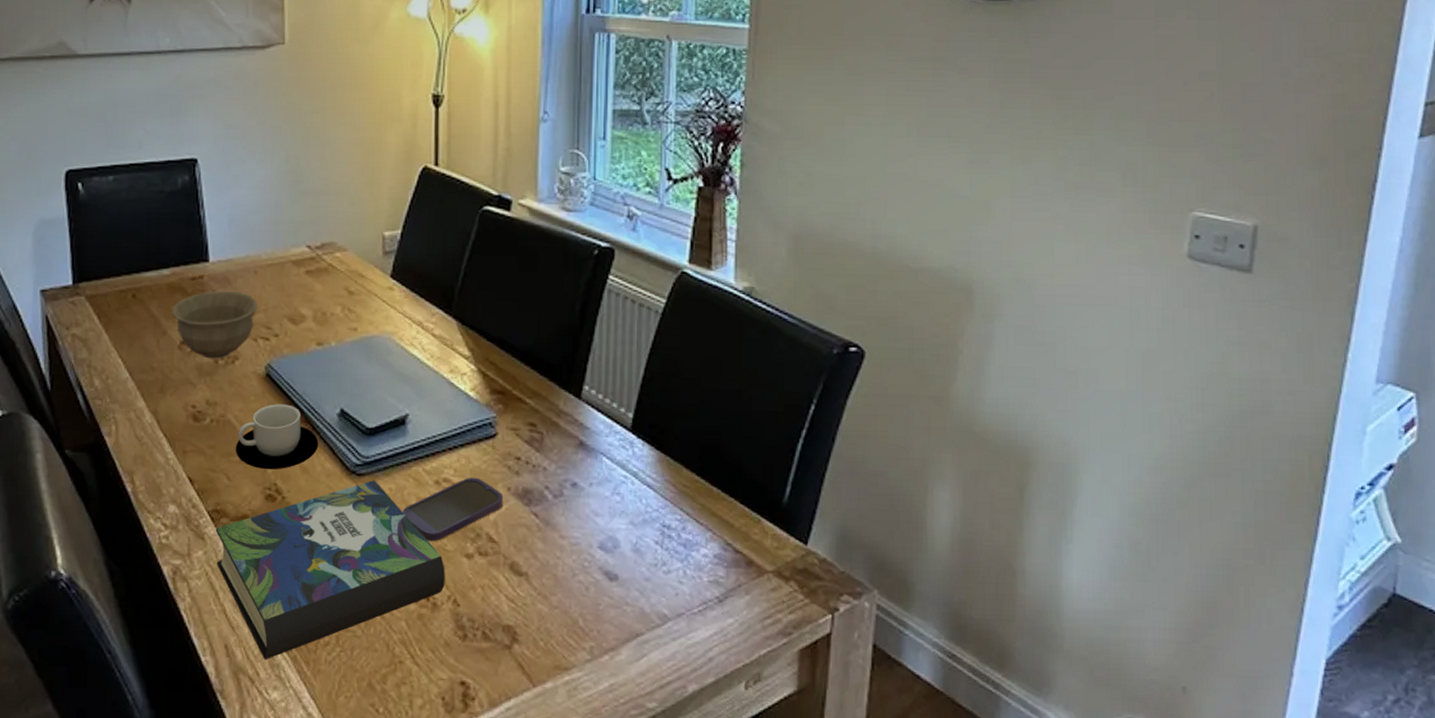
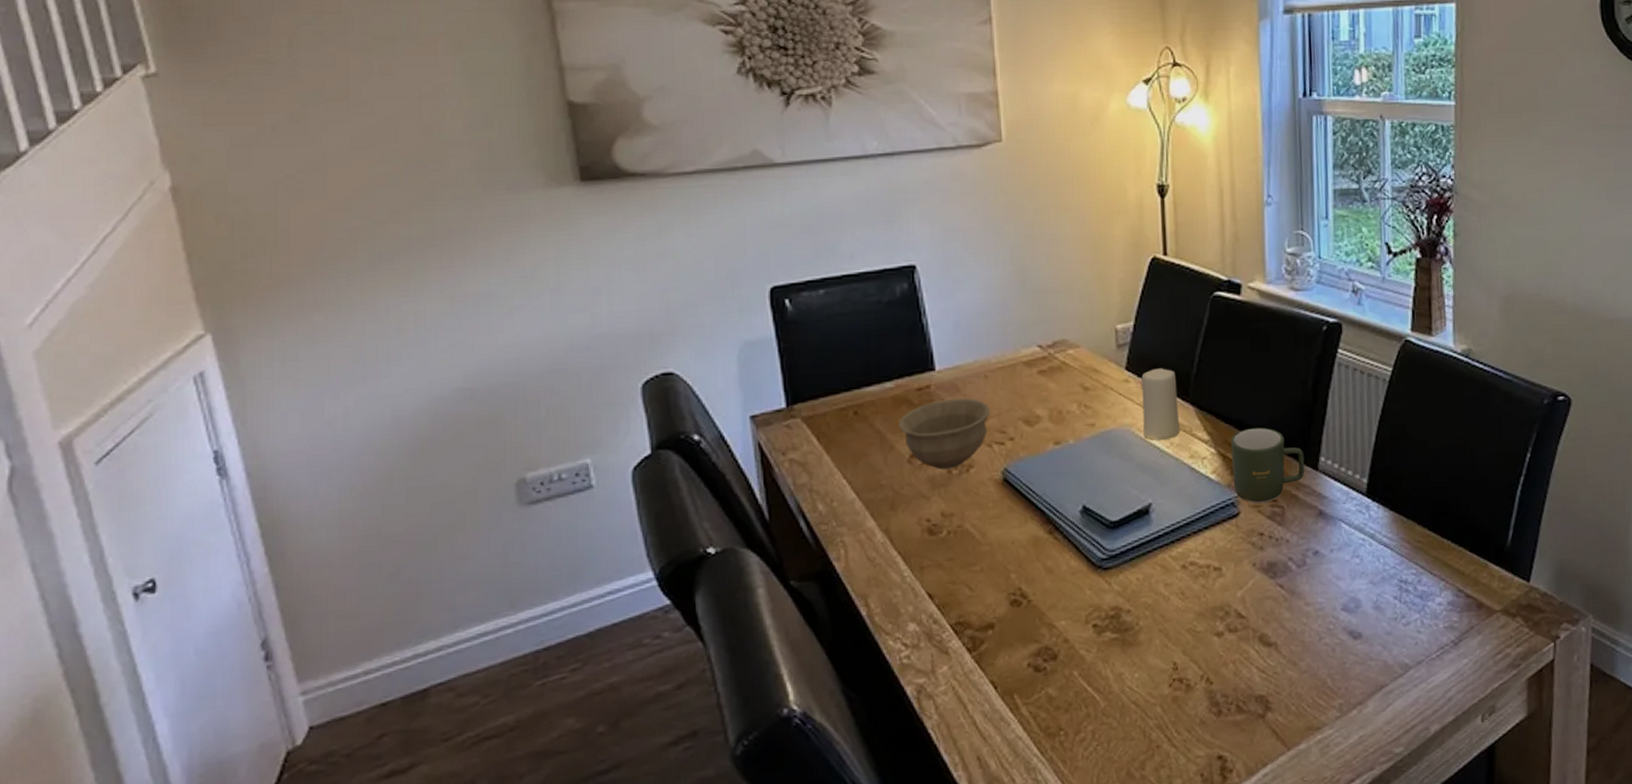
book: present [215,480,445,661] -> none [959,572,1197,766]
cup: present [235,404,319,470] -> none [975,507,1062,576]
candle: none [403,279,441,351] -> present [1141,368,1180,441]
mobile phone: present [403,477,504,541] -> none [1152,557,1250,625]
mug: none [491,348,567,427] -> present [1230,427,1305,504]

